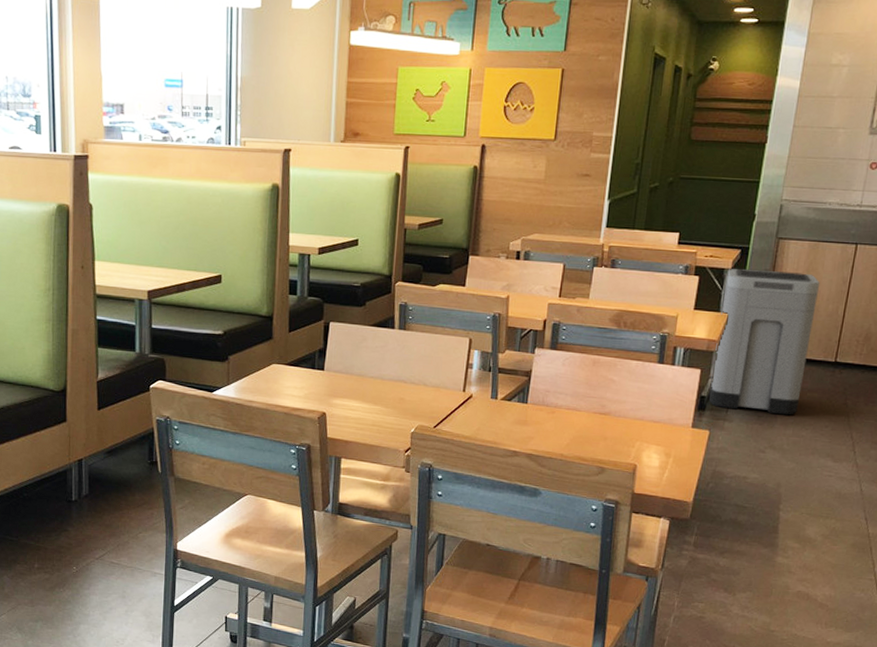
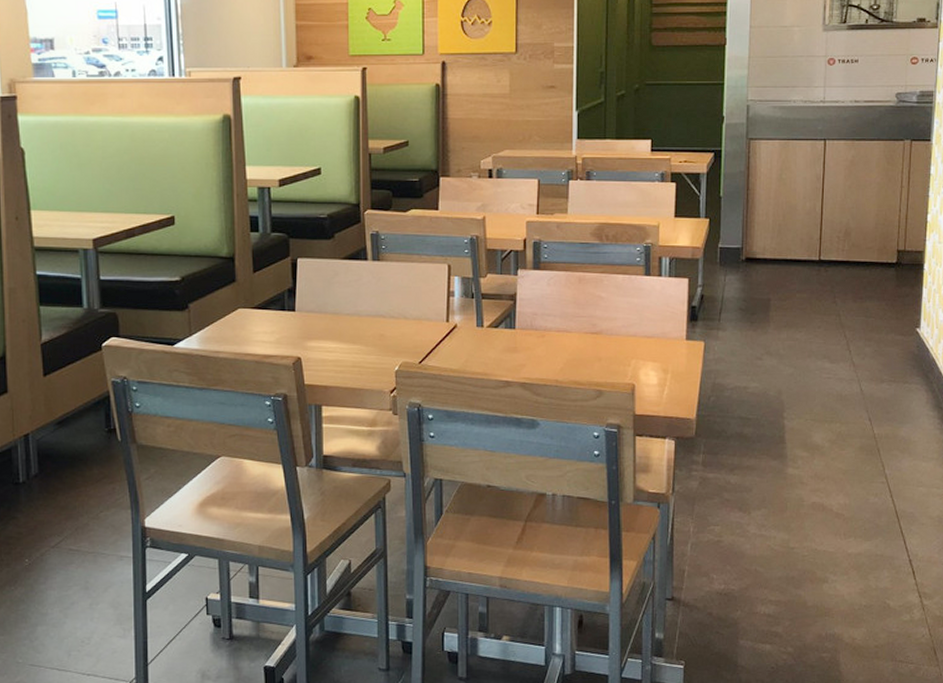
trash can: present [709,268,821,415] -> none [699,171,795,319]

